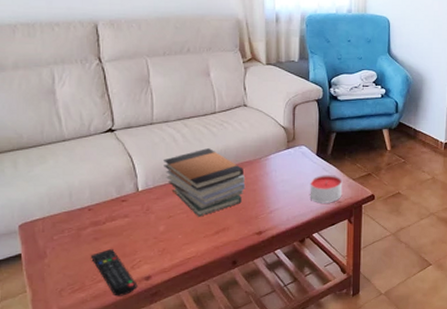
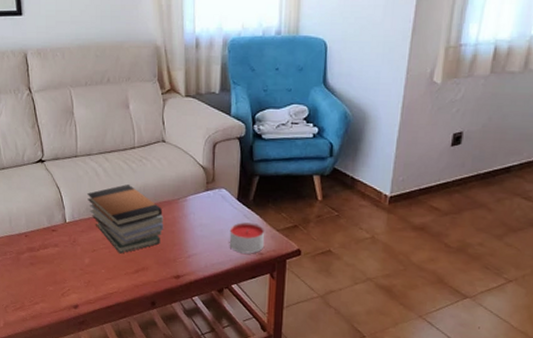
remote control: present [91,248,138,297] -> none [29,274,67,320]

